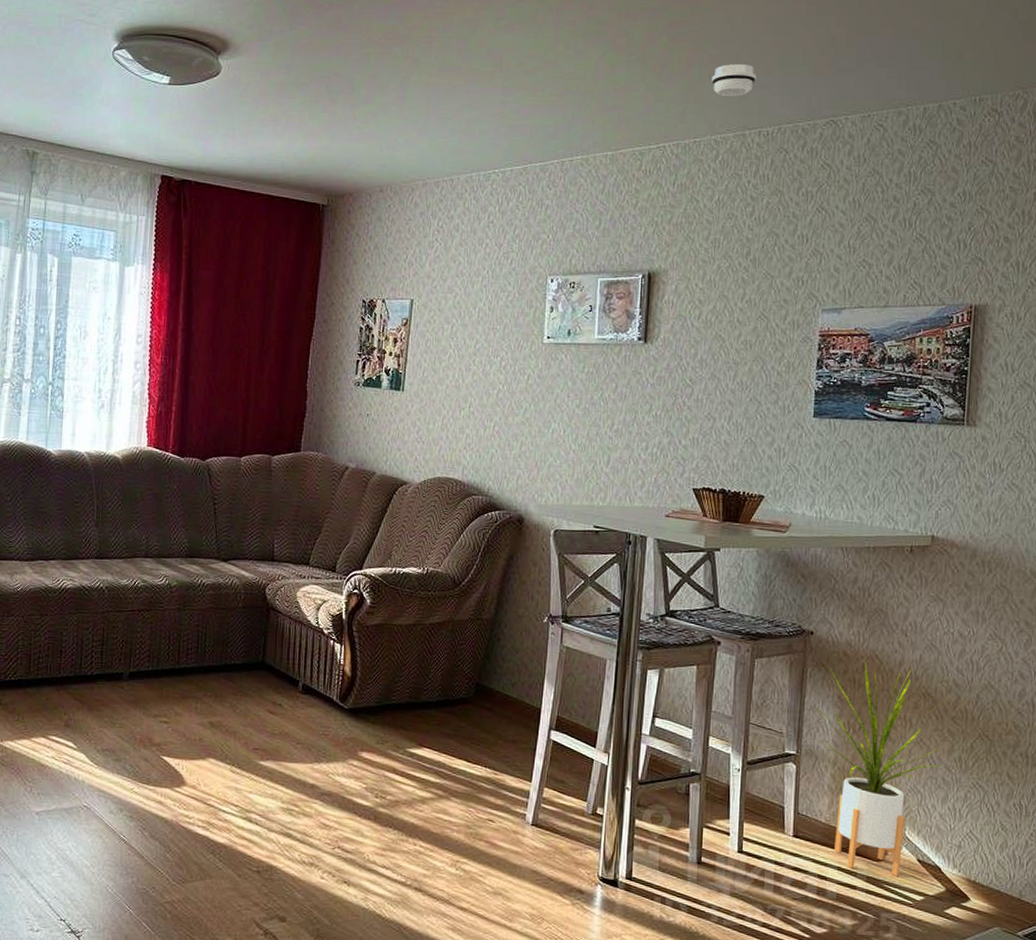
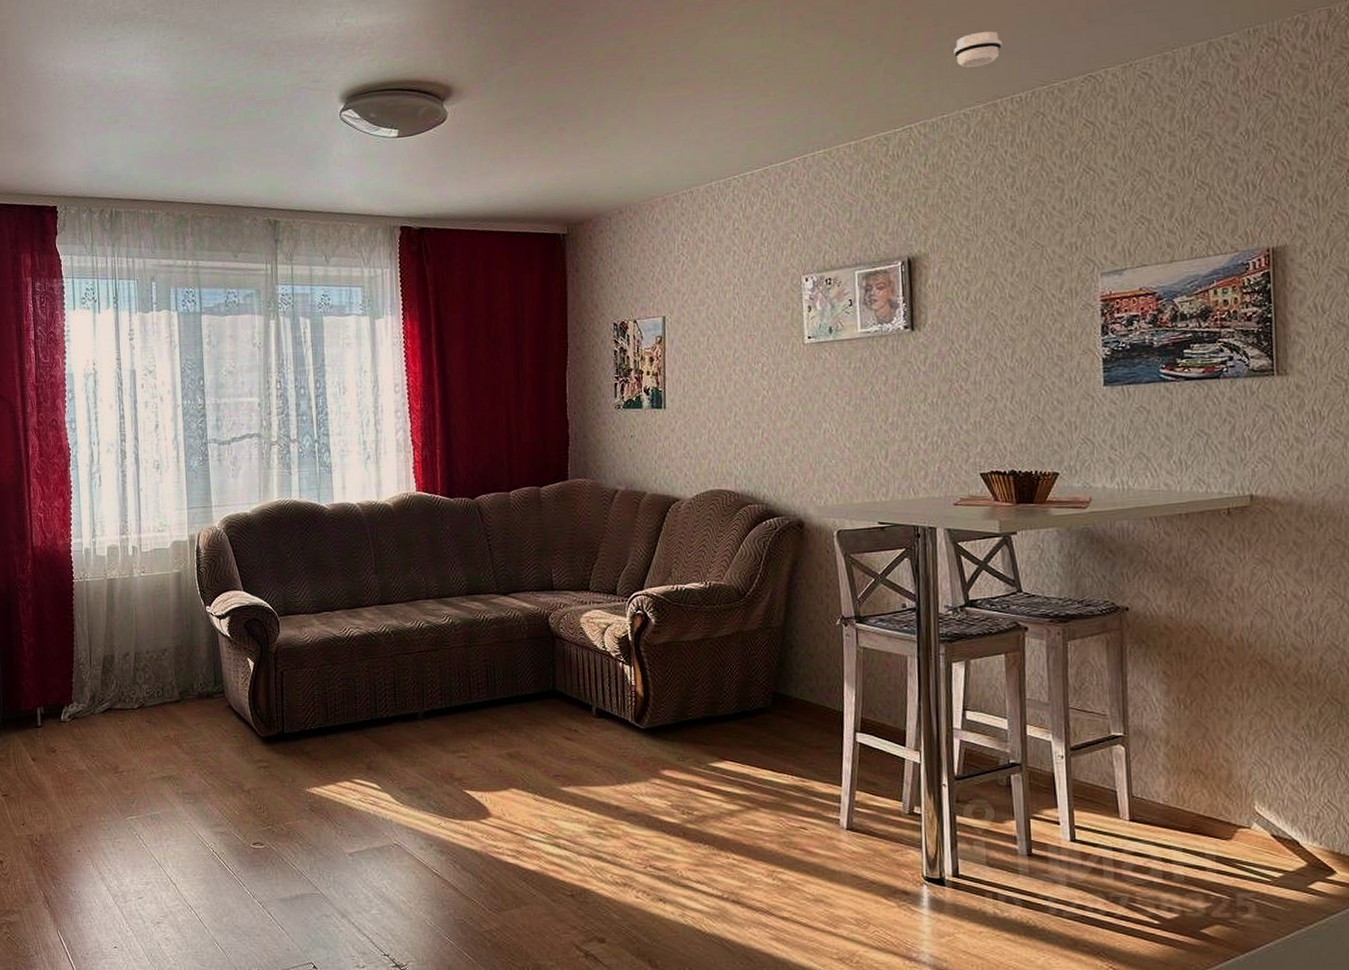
house plant: present [814,658,948,877] -> none [1137,629,1288,855]

